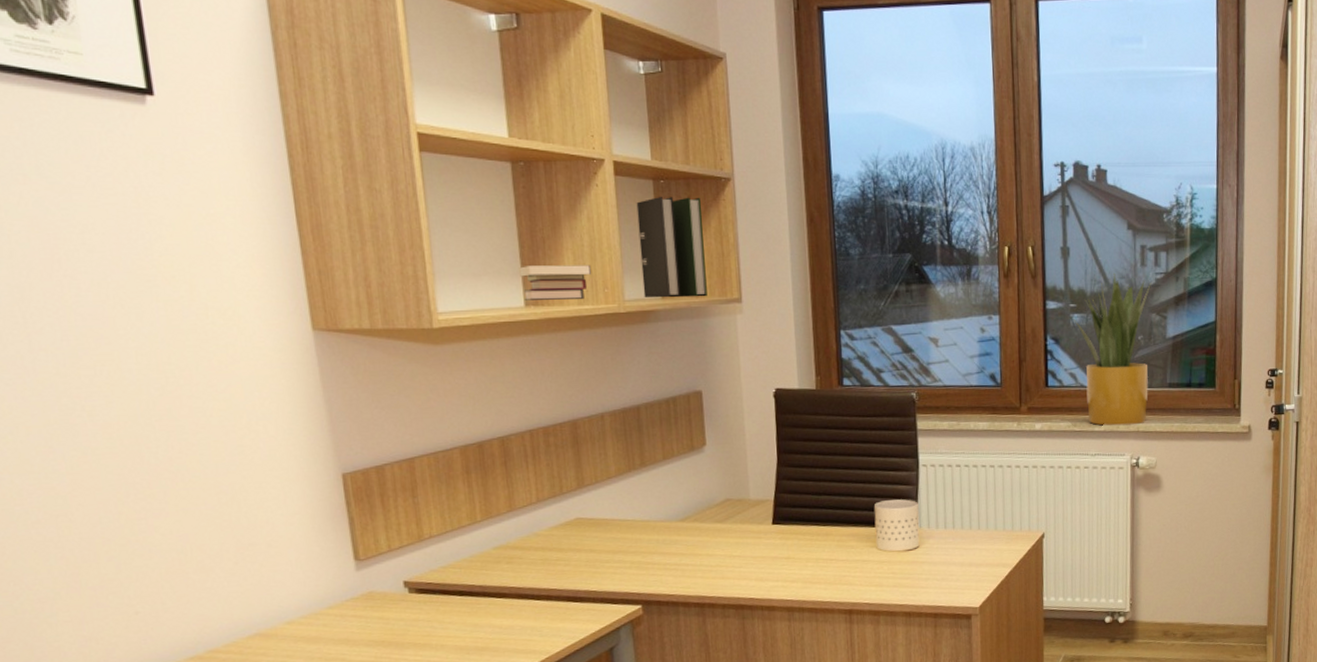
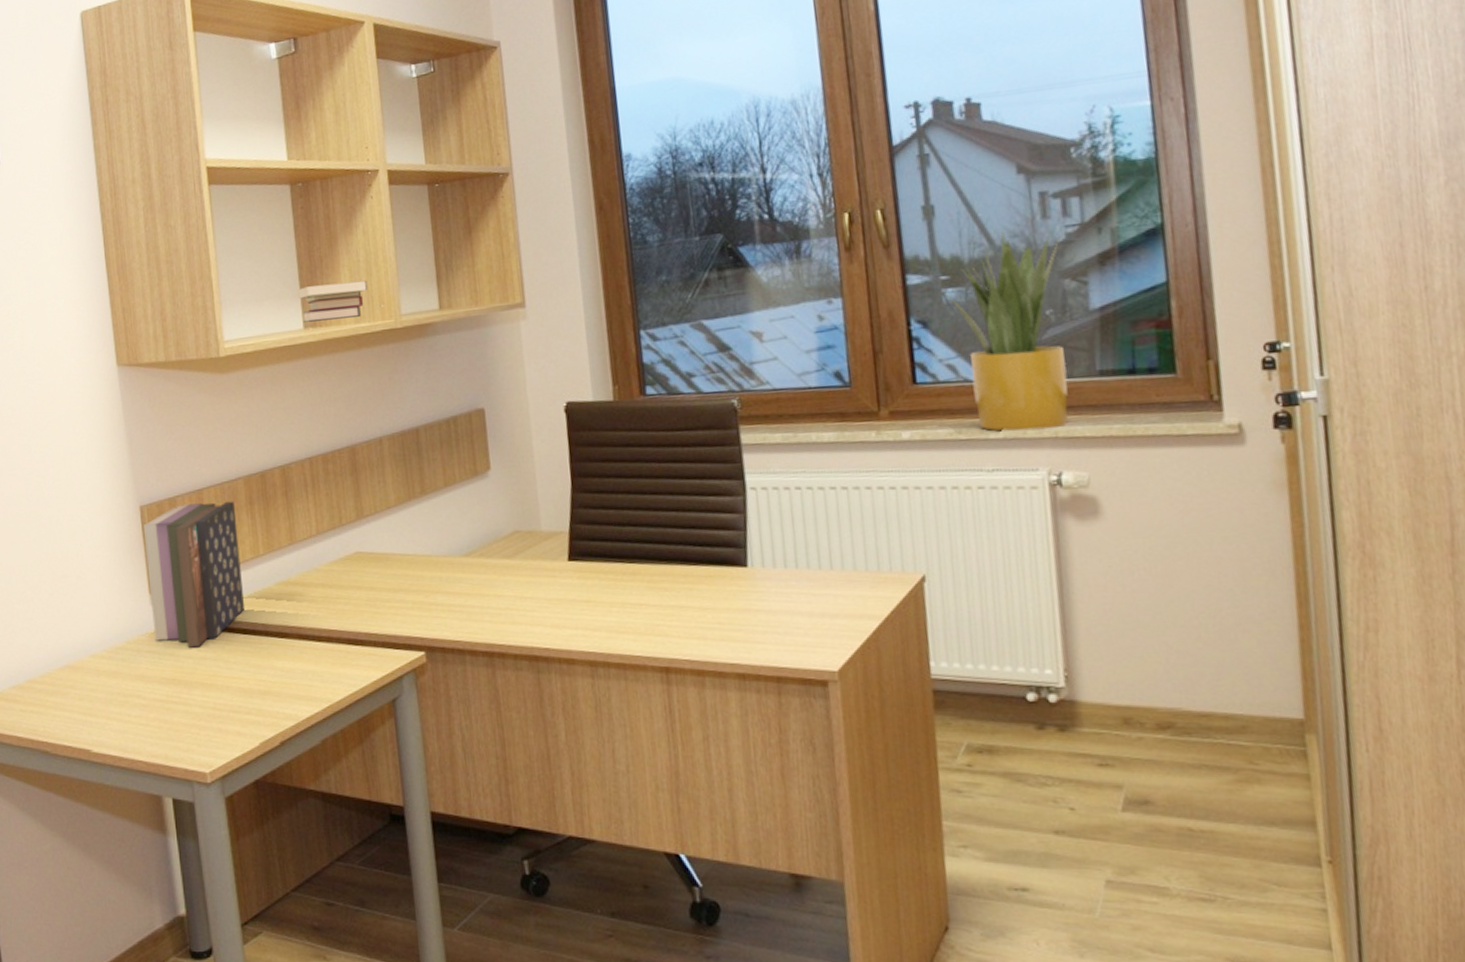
books: none [347,470,462,611] -> present [144,501,246,648]
binder: present [636,197,707,299] -> none [411,197,488,311]
mug: present [873,499,920,552] -> none [690,530,753,597]

